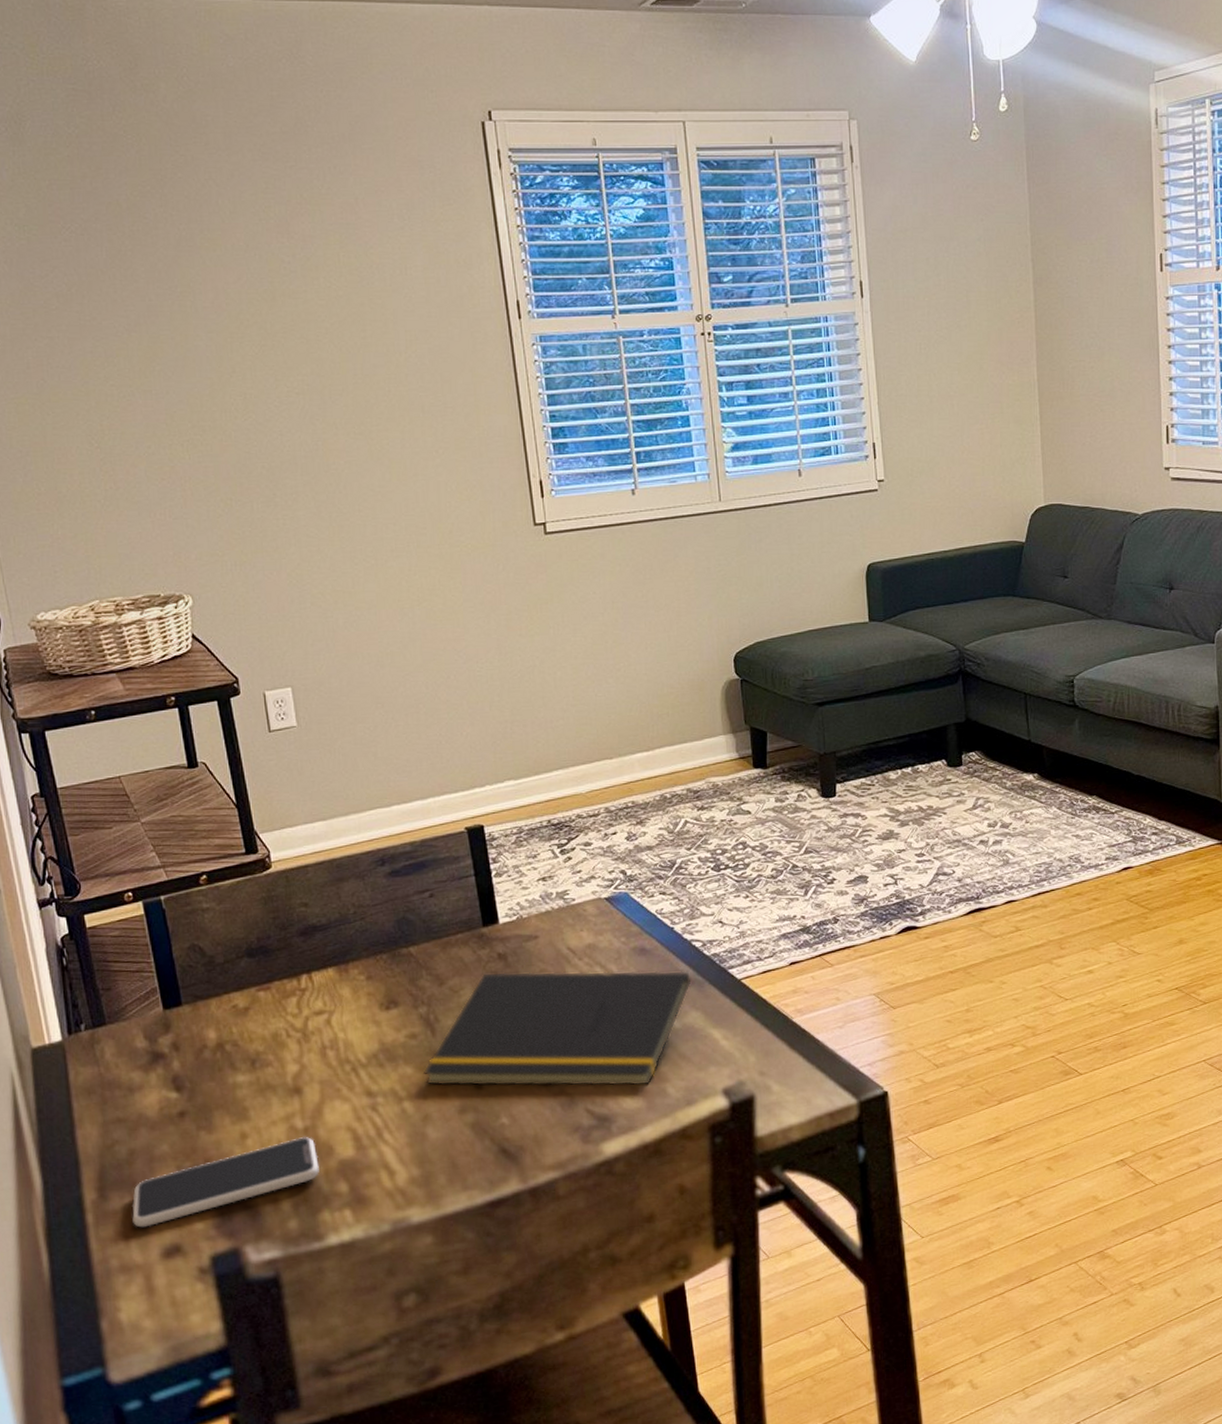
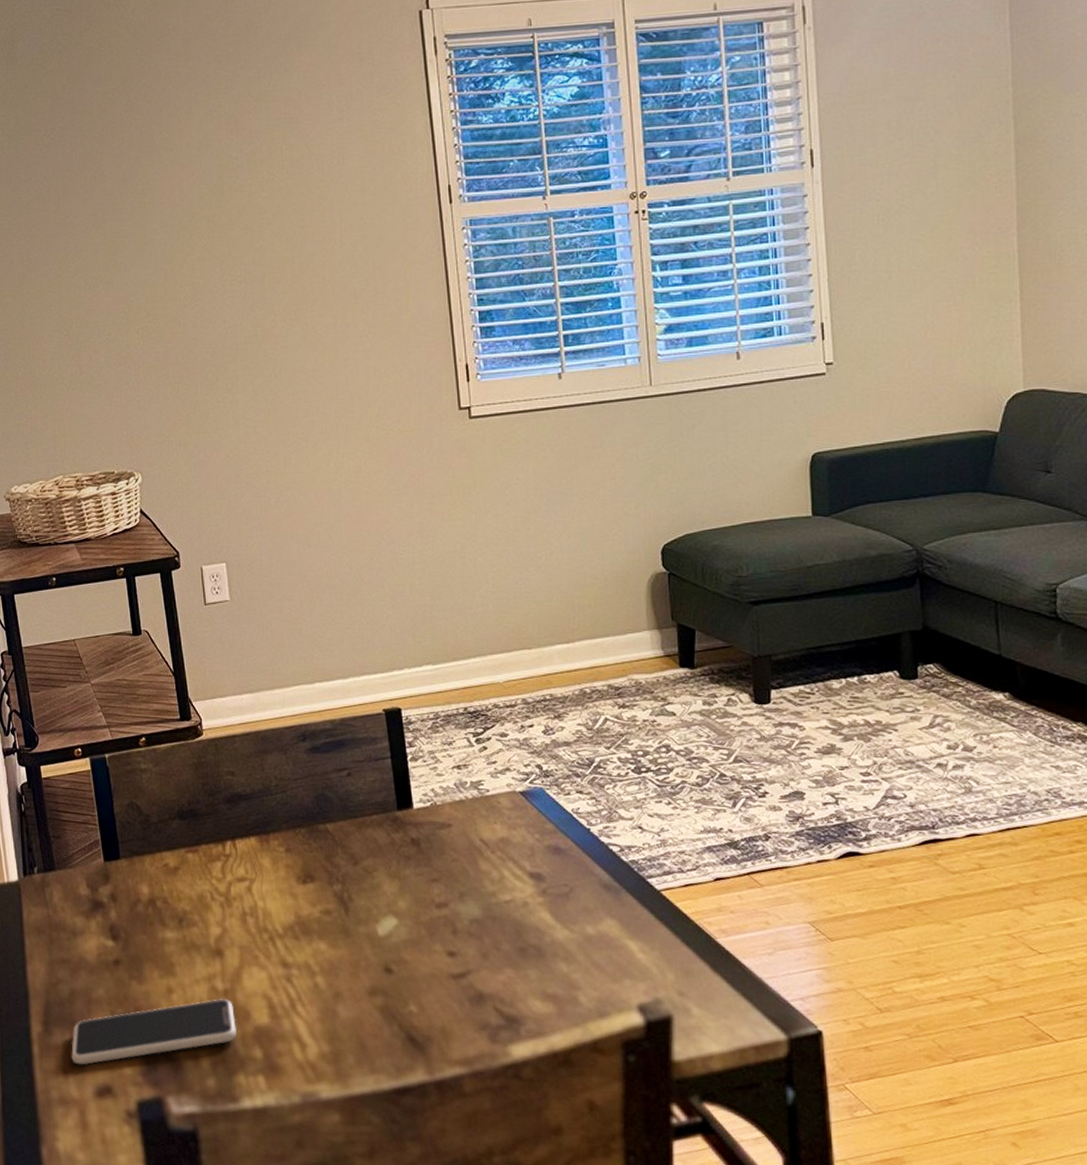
notepad: present [422,970,692,1087] -> none [335,856,608,992]

